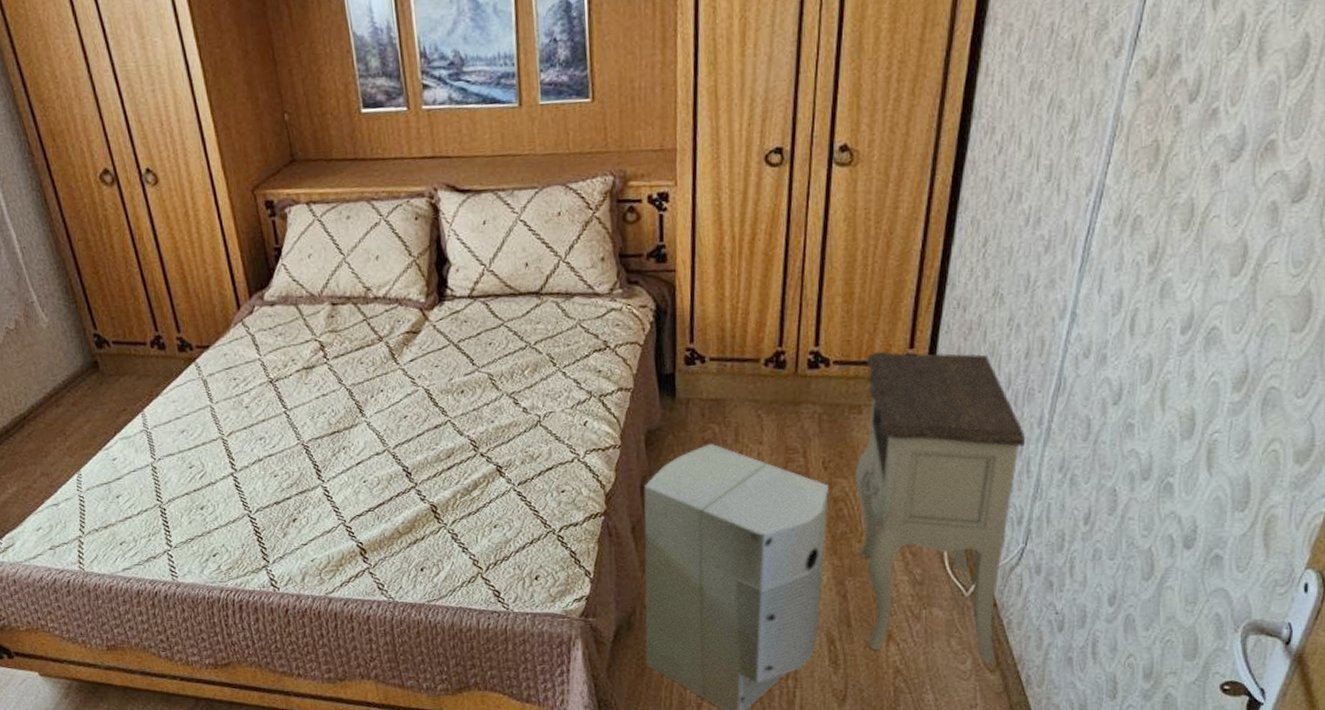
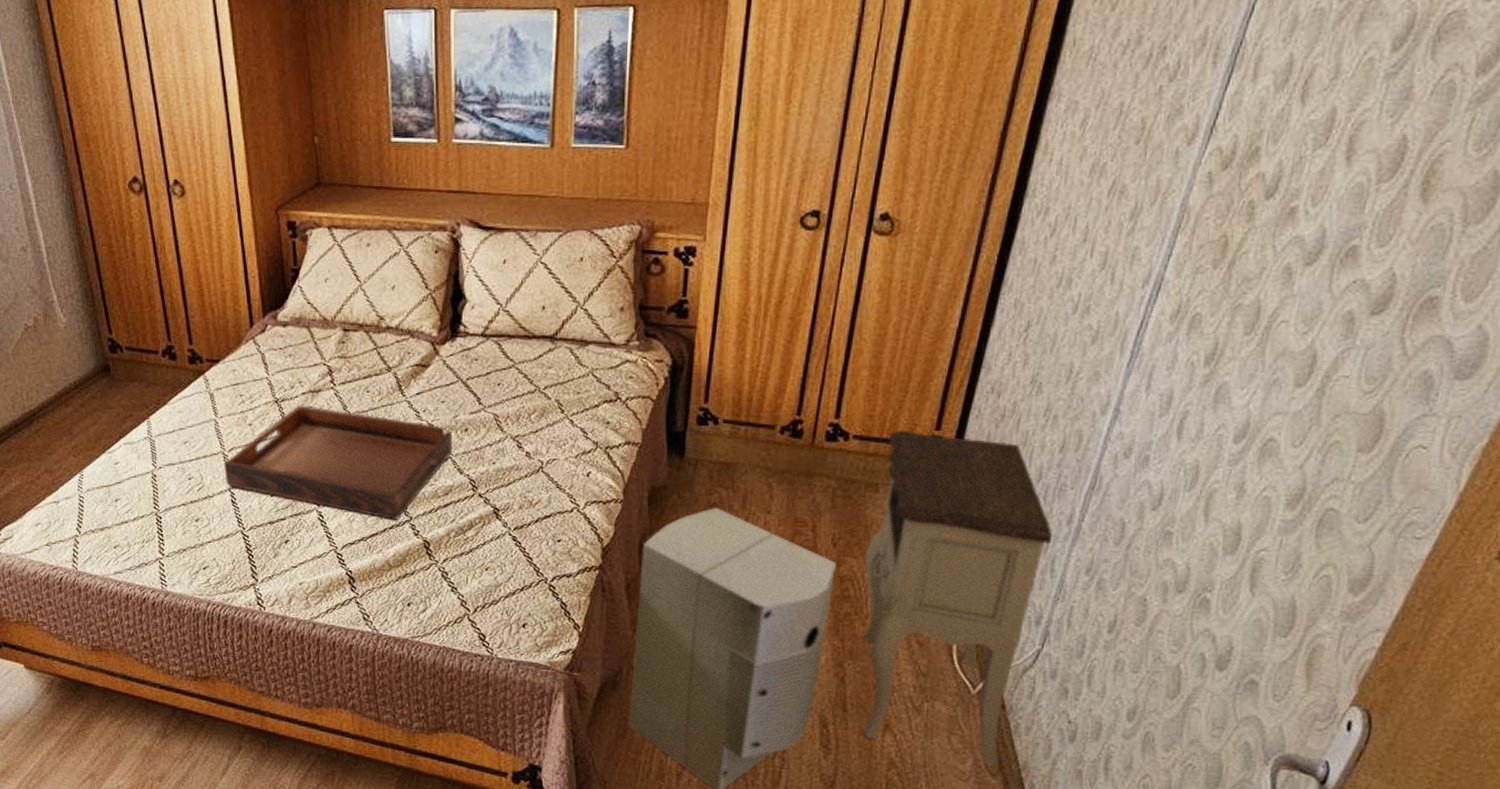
serving tray: none [224,382,450,488] -> present [224,405,452,520]

